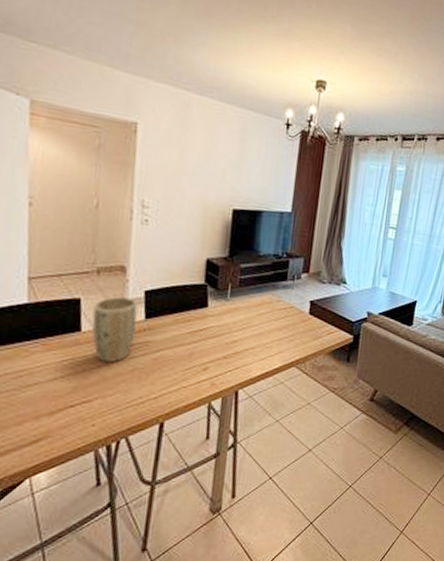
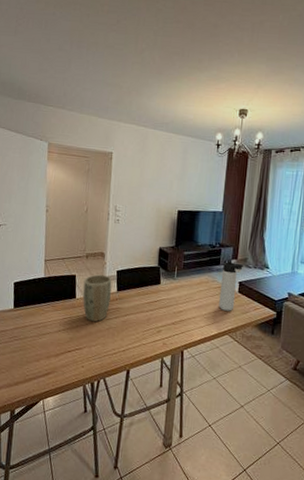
thermos bottle: none [284,275,316,338] -> present [219,261,243,311]

